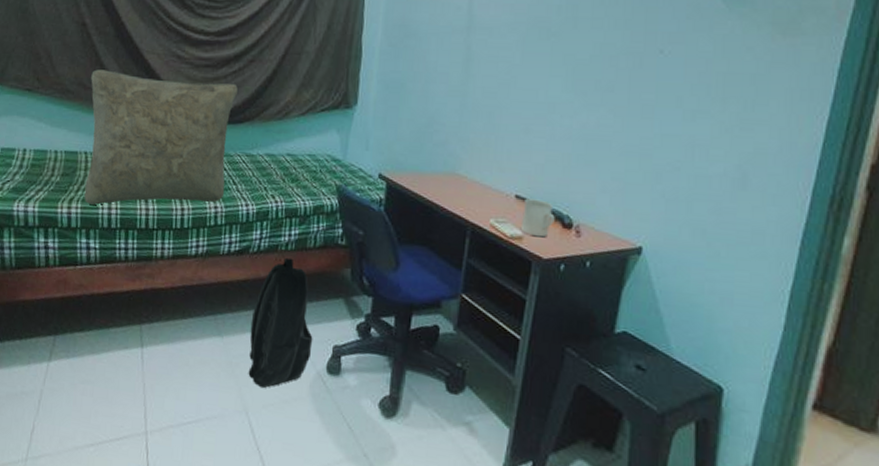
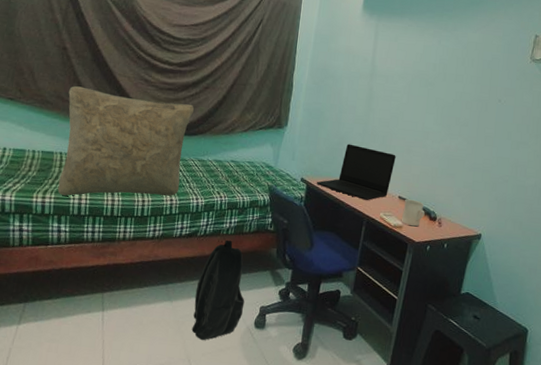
laptop: none [399,125,509,203] -> present [316,144,396,201]

